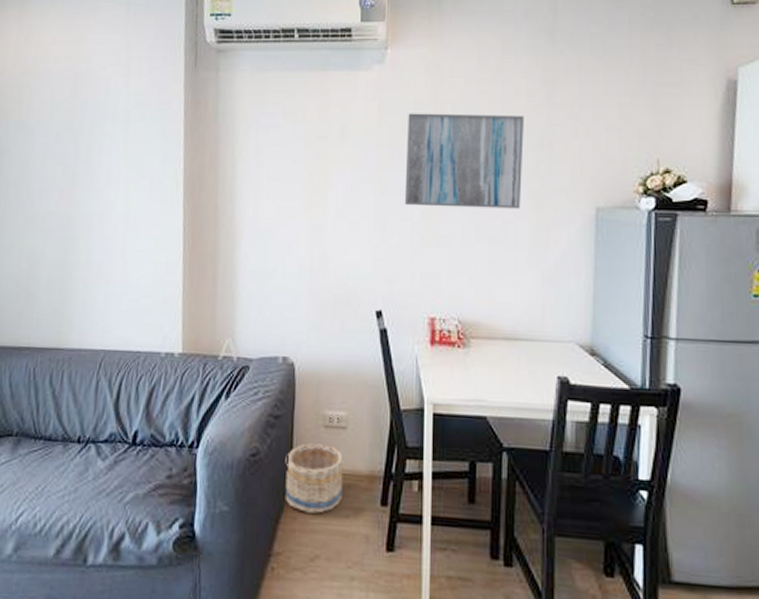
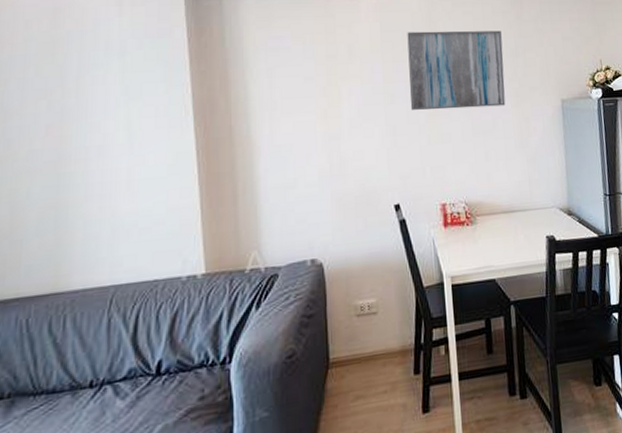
basket: present [285,443,344,514] -> none [322,331,379,399]

